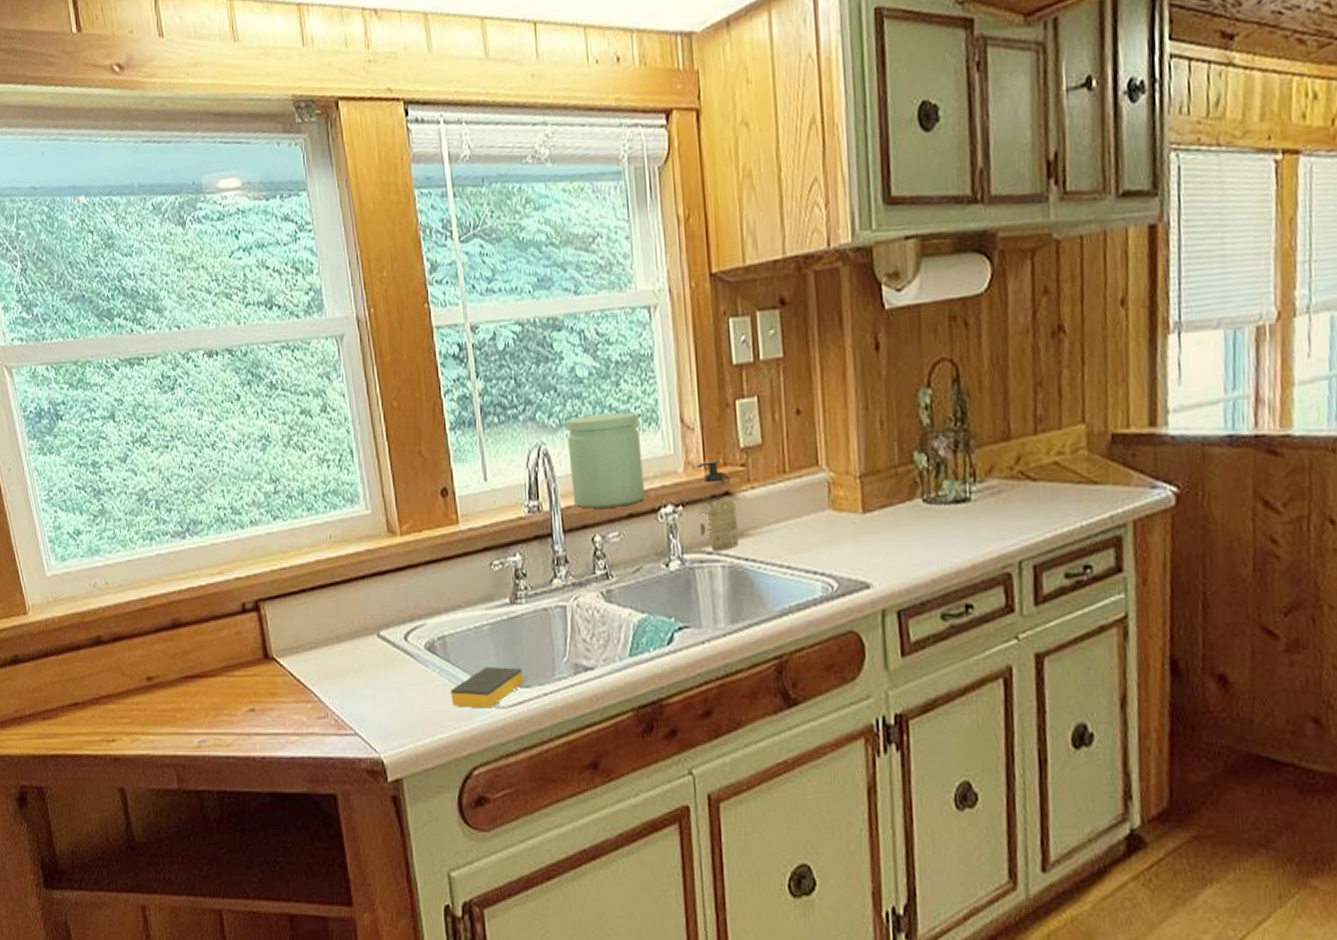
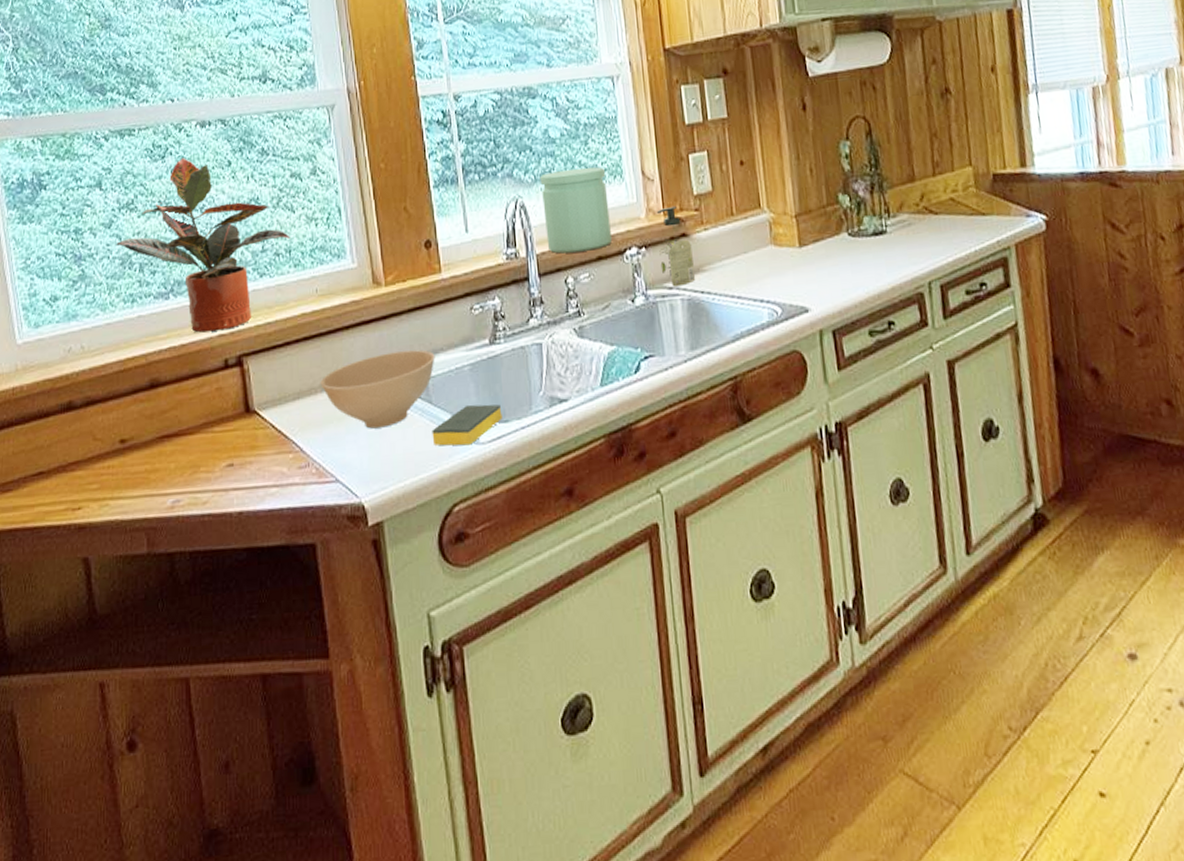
potted plant: none [131,390,302,575] -> present [115,158,290,333]
bowl: none [336,605,453,684] -> present [320,349,435,429]

